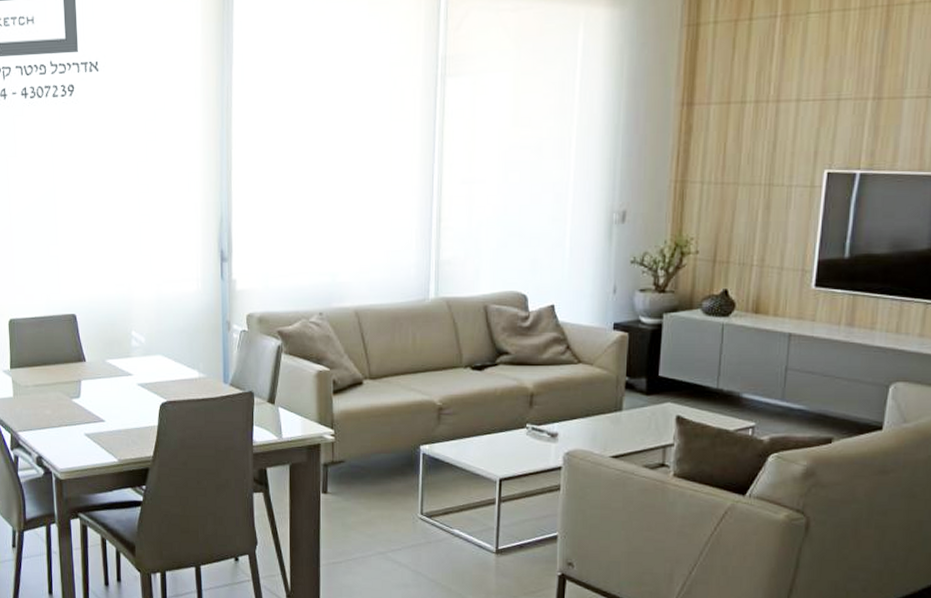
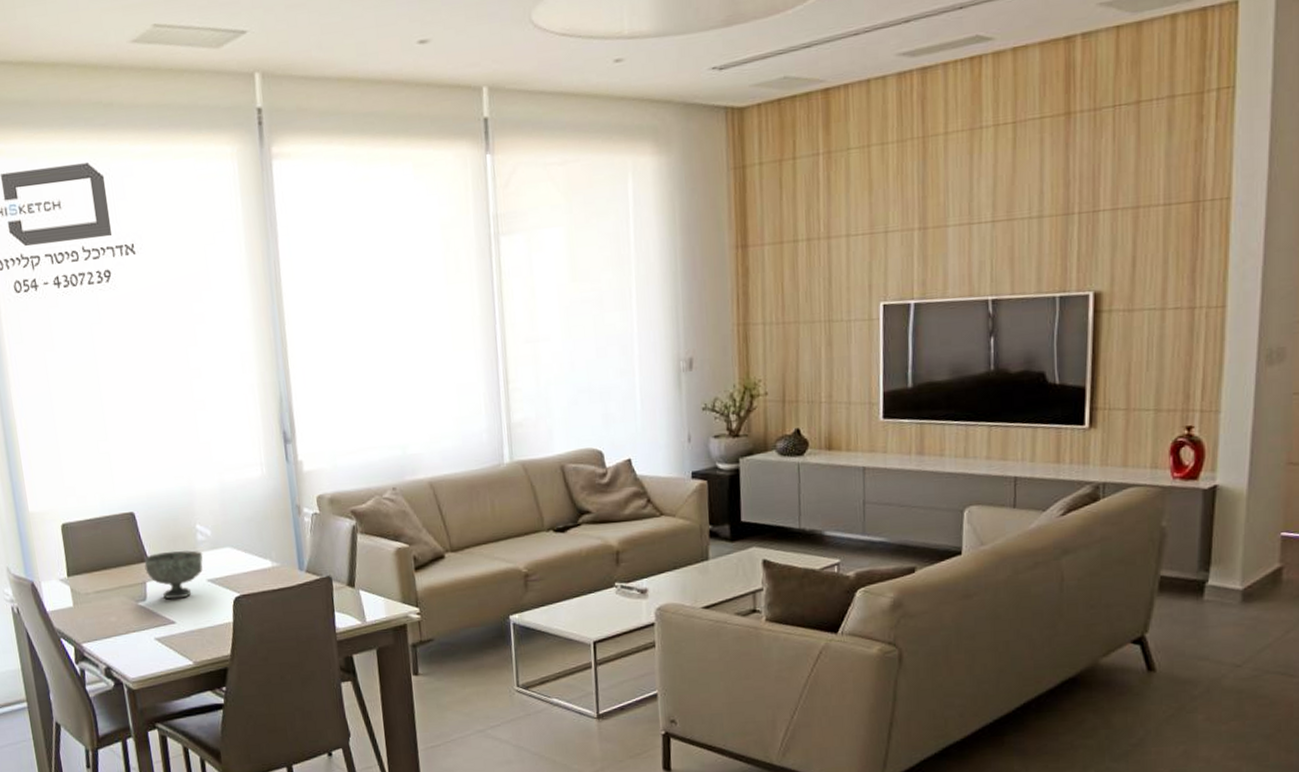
bowl: none [81,354,136,399] -> present [144,550,203,599]

